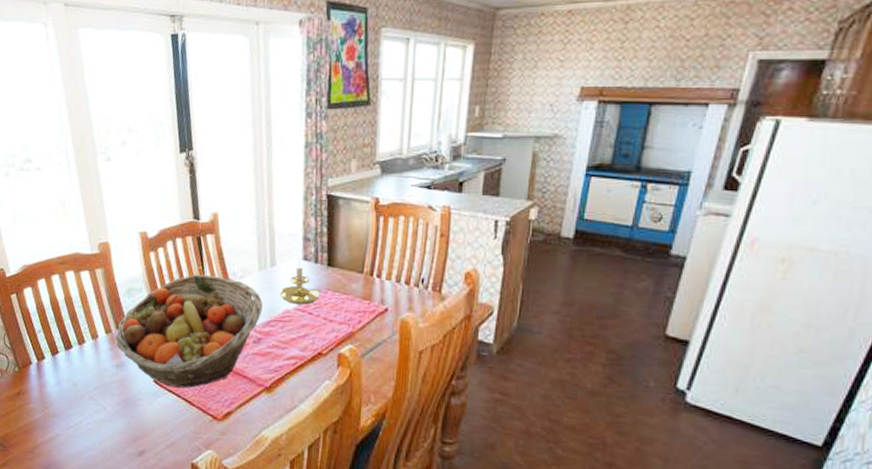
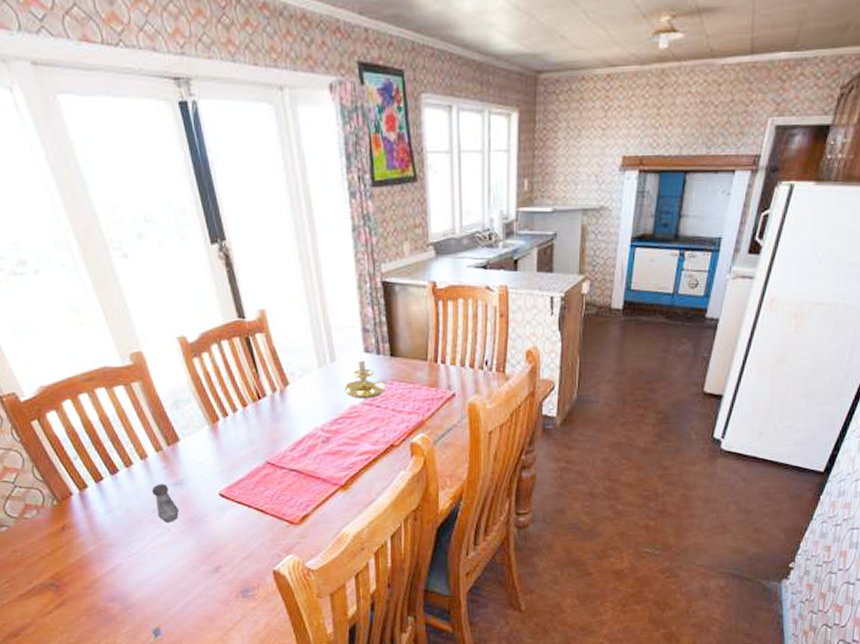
salt shaker: none [97,363,116,401] -> present [152,484,179,522]
fruit basket: present [116,274,263,388] -> none [168,377,328,498]

